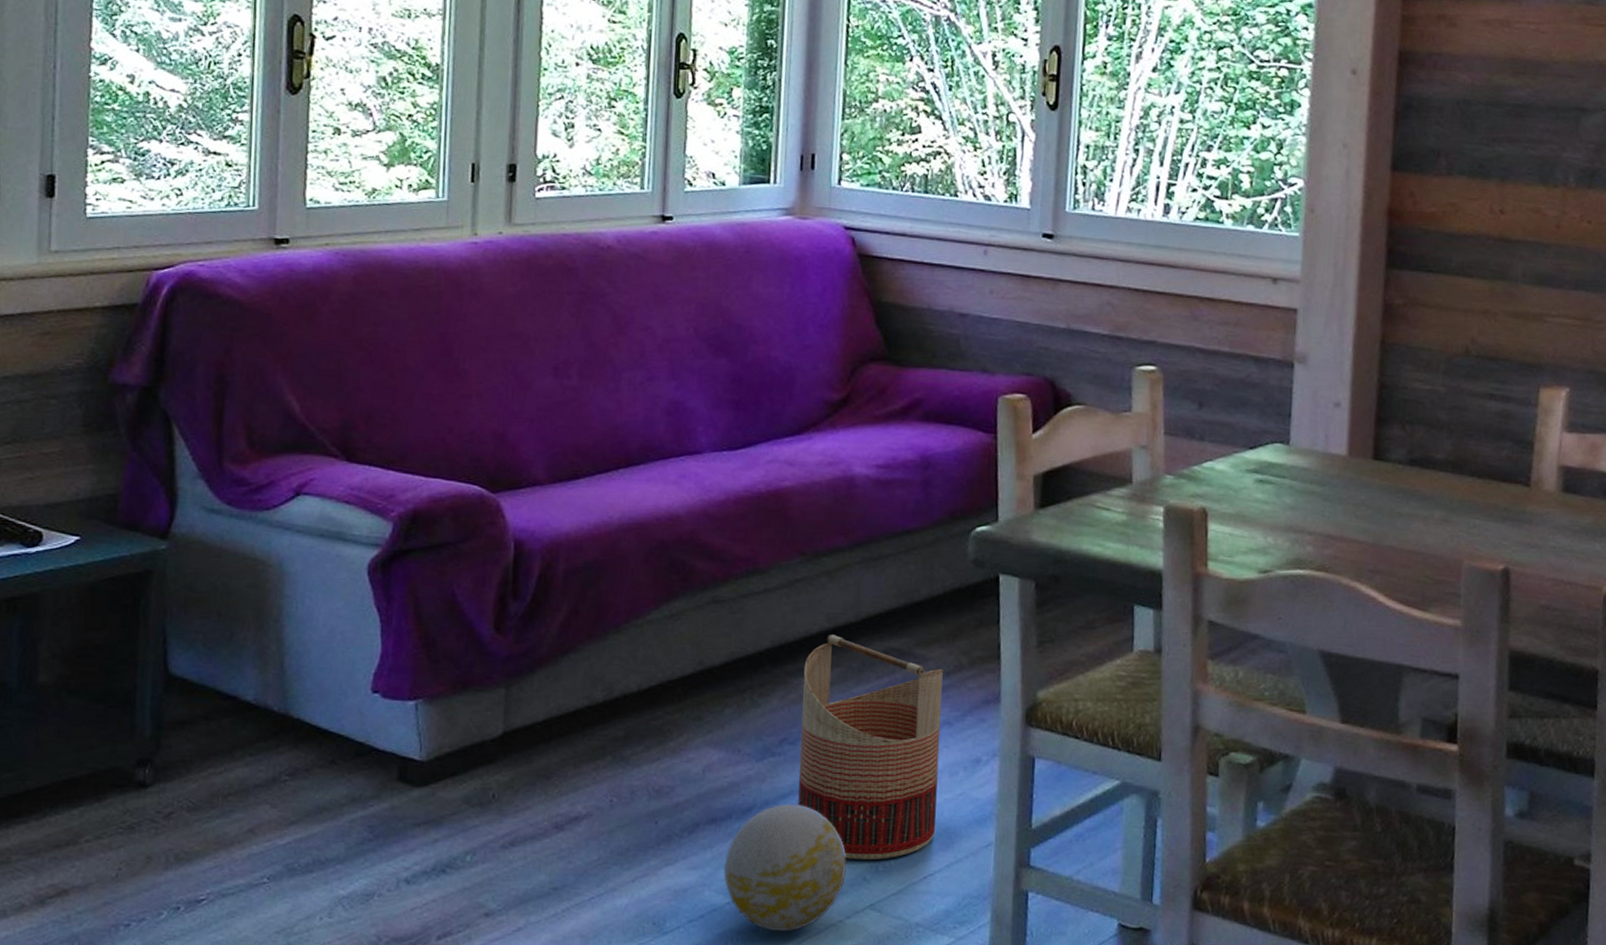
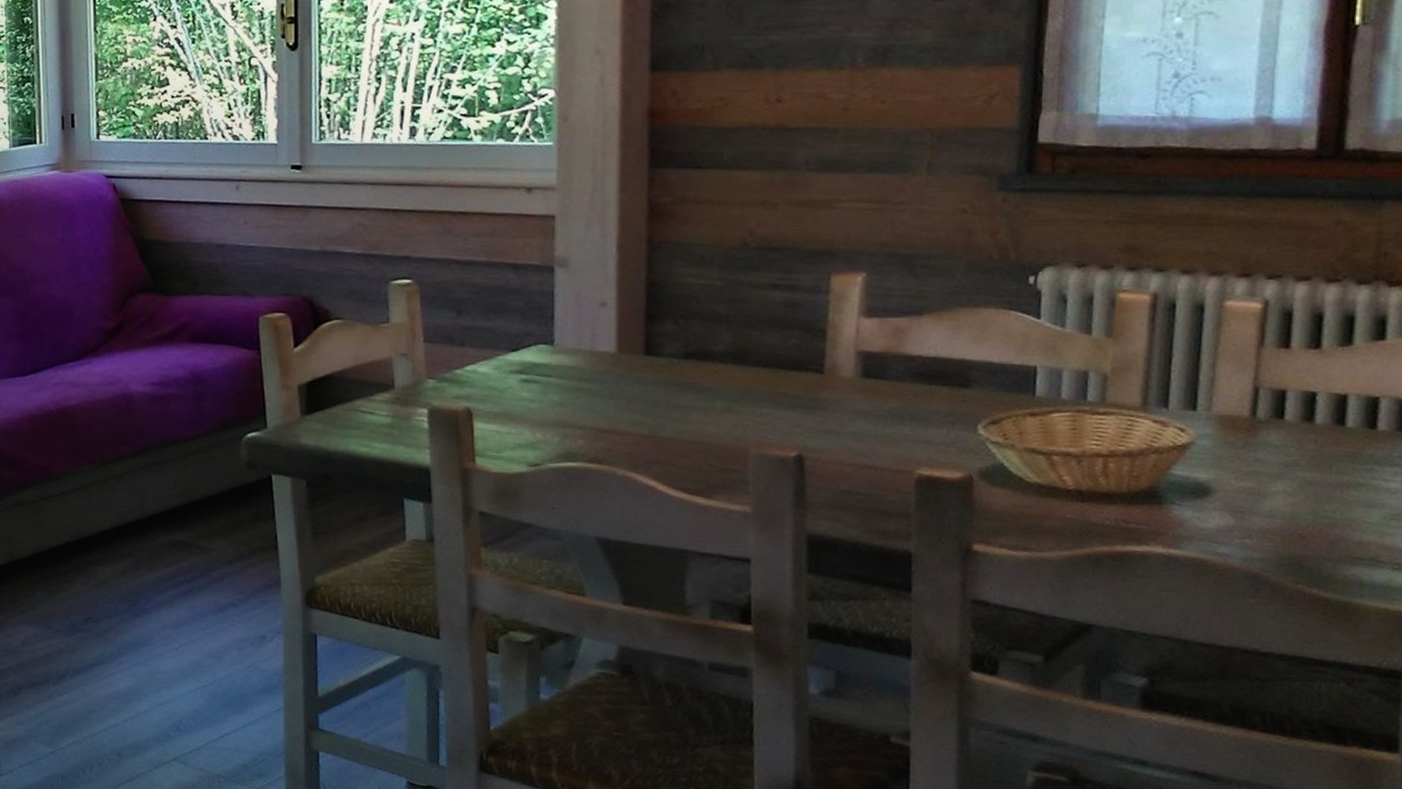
decorative ball: present [724,803,847,932] -> none [46,671,151,778]
basket: present [798,635,943,859] -> none [100,530,229,720]

